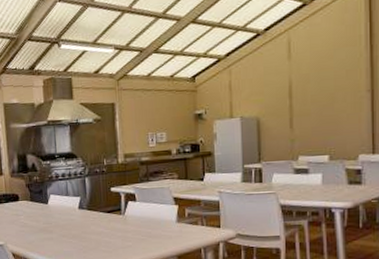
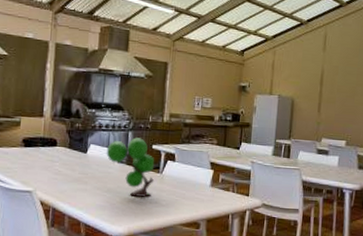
plant: none [66,182,118,240] -> present [106,137,155,197]

